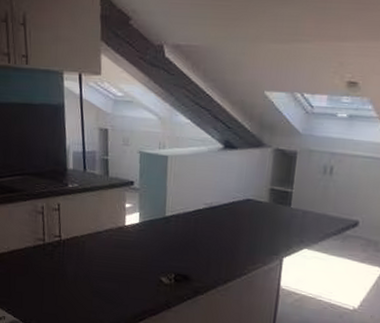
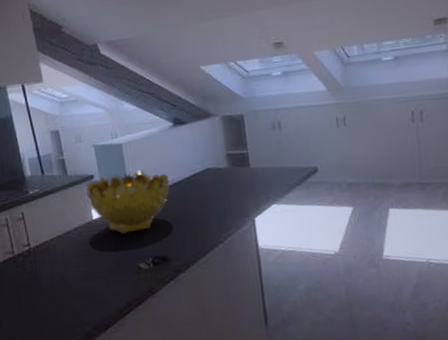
decorative bowl: none [124,184,208,246] -> present [86,170,170,234]

